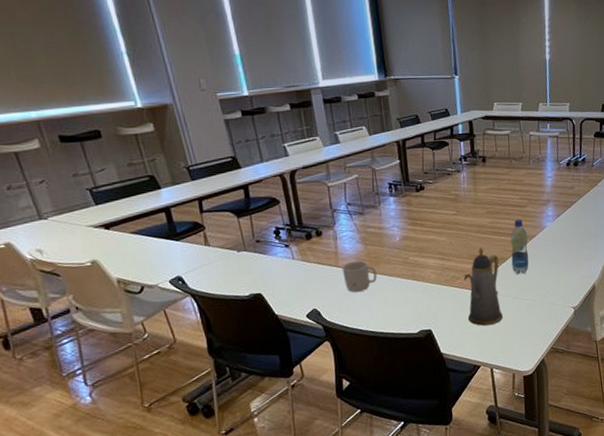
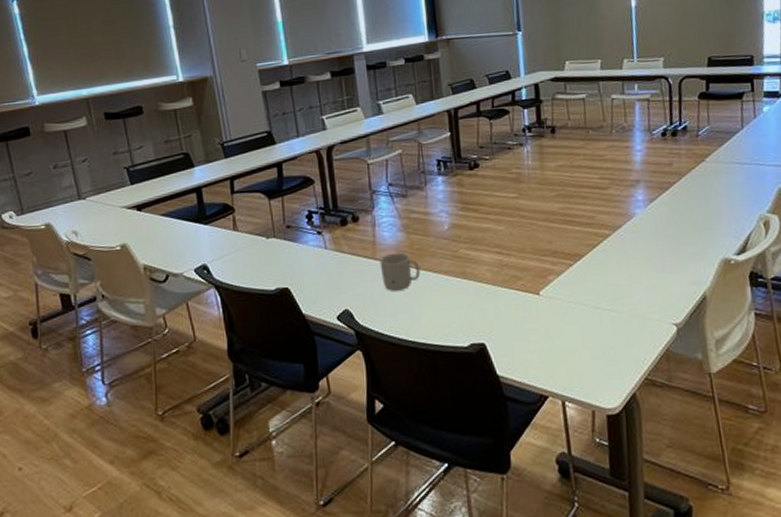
coffee pot: present [463,248,503,326] -> none [526,240,578,342]
bottle: present [510,219,529,275] -> none [587,204,613,277]

